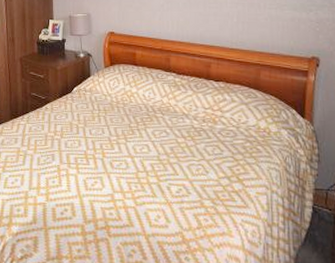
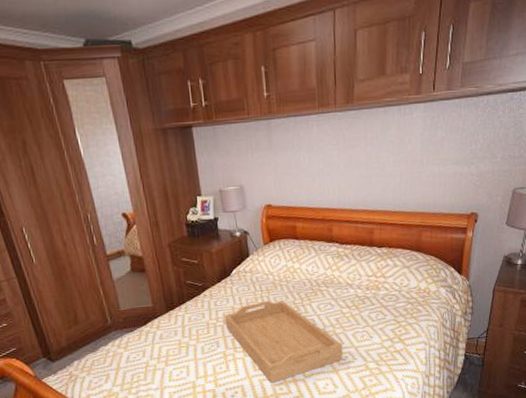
serving tray: none [62,120,176,206] -> present [224,301,343,383]

